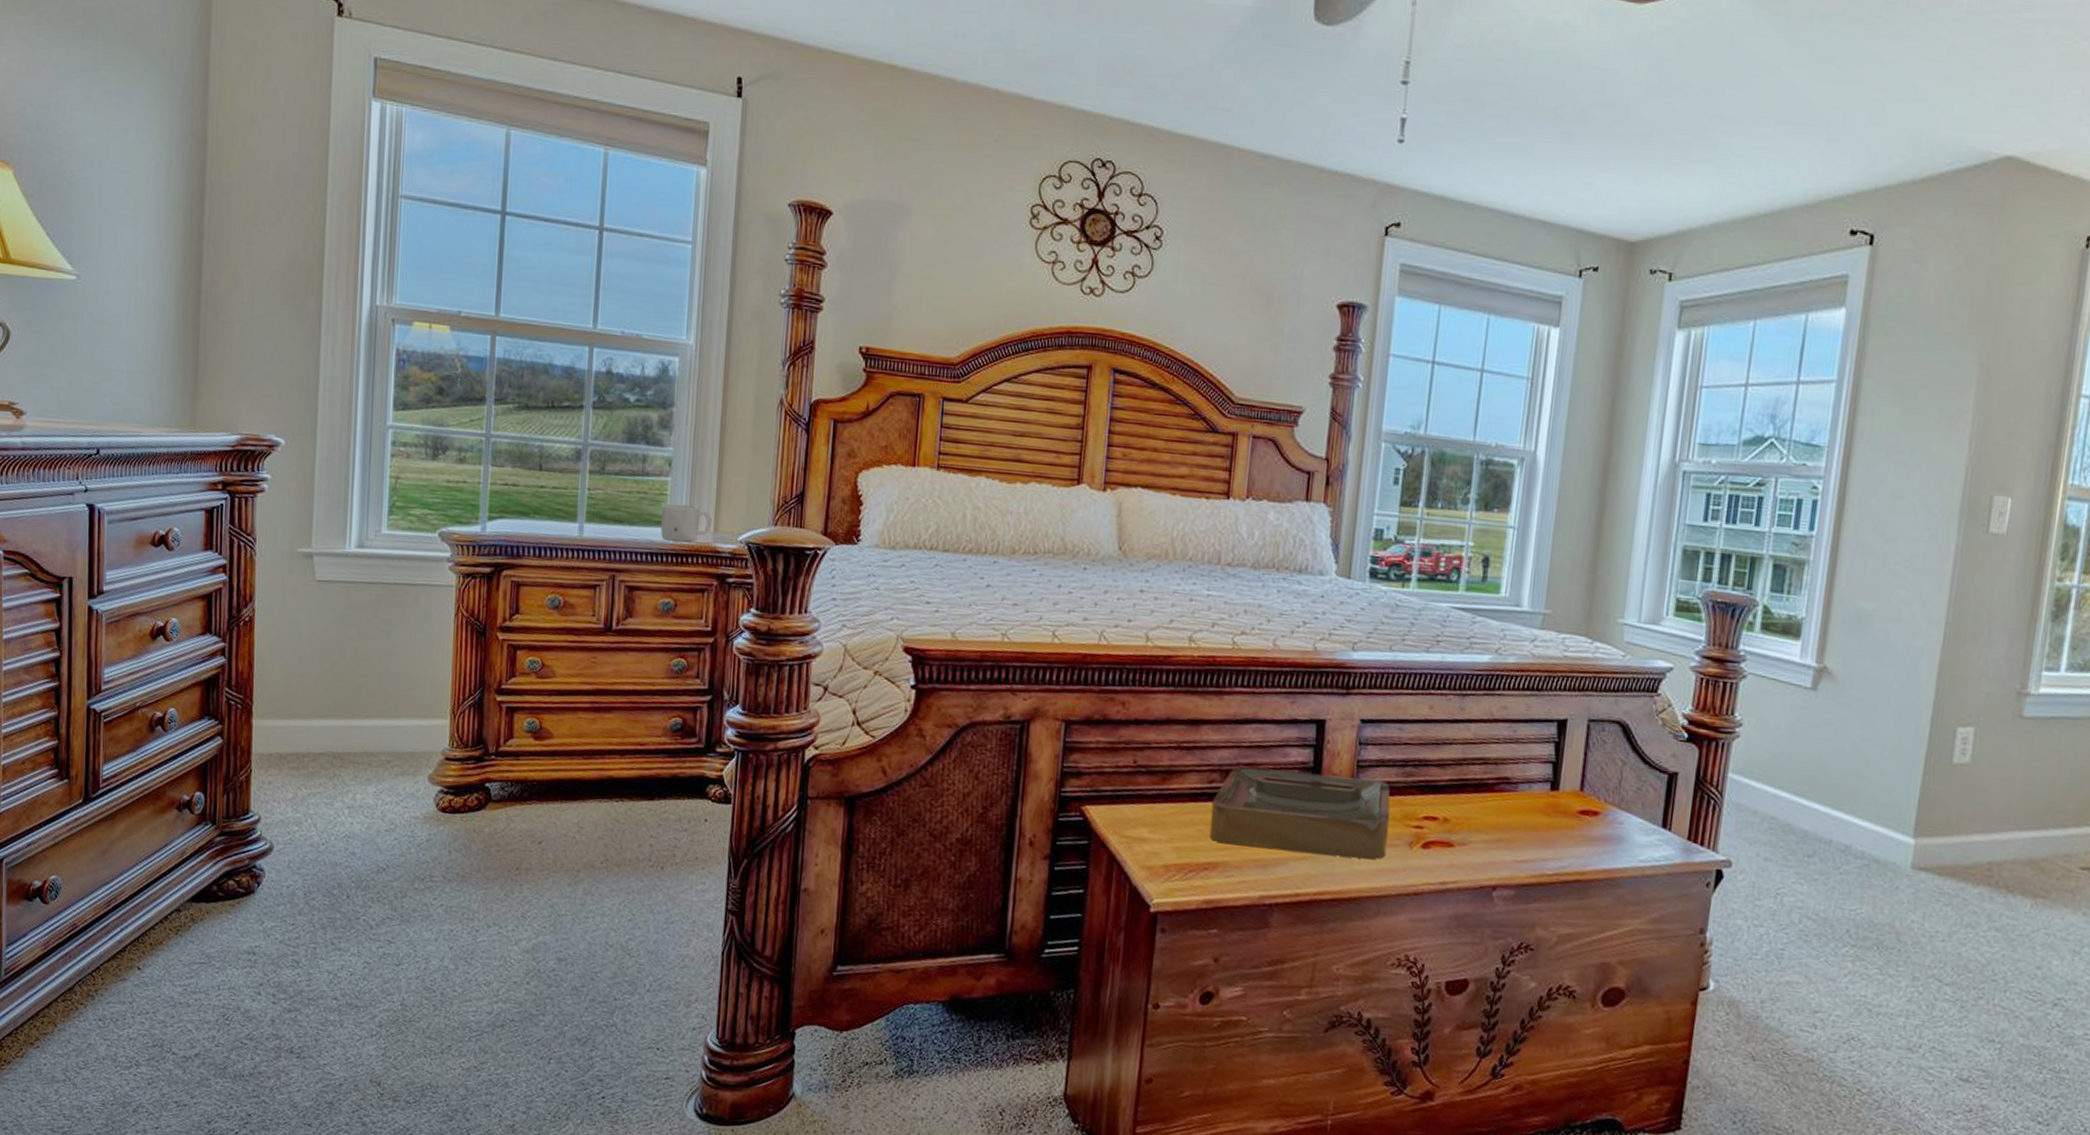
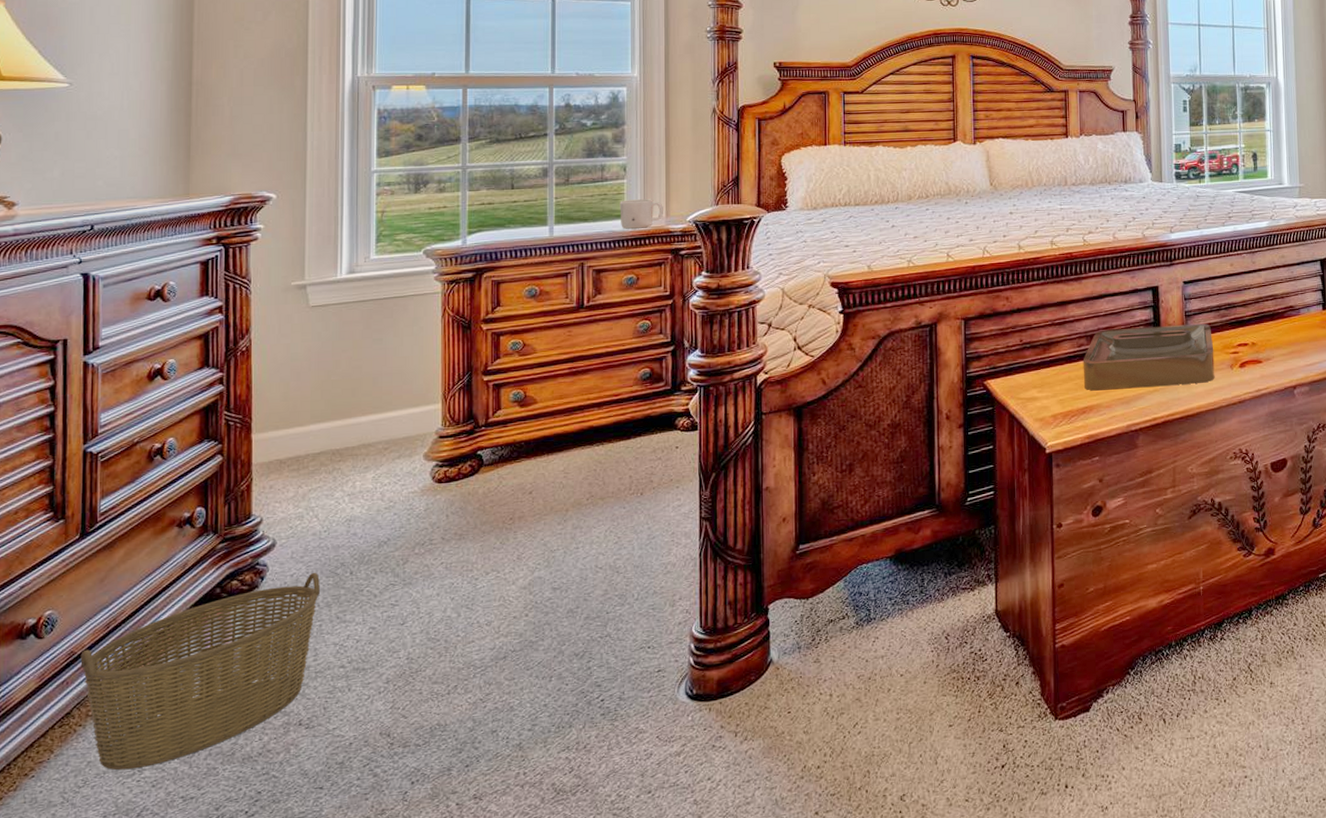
basket: none [82,887,316,1062] -> present [80,572,320,771]

